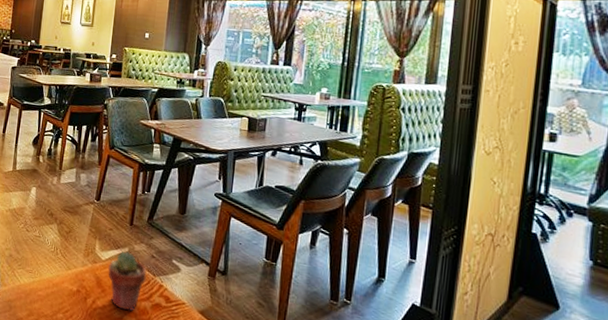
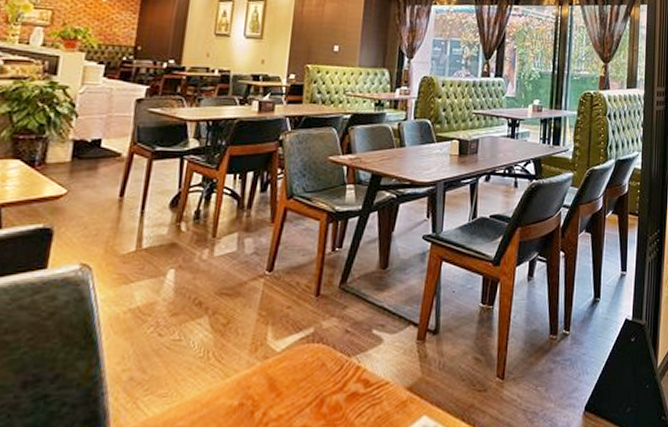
potted succulent: present [107,251,147,311] -> none [284,332,339,414]

